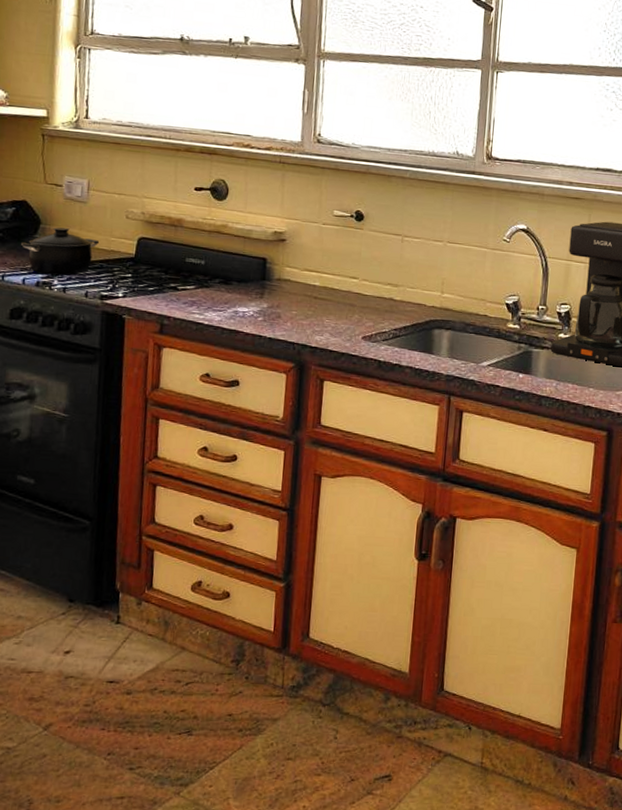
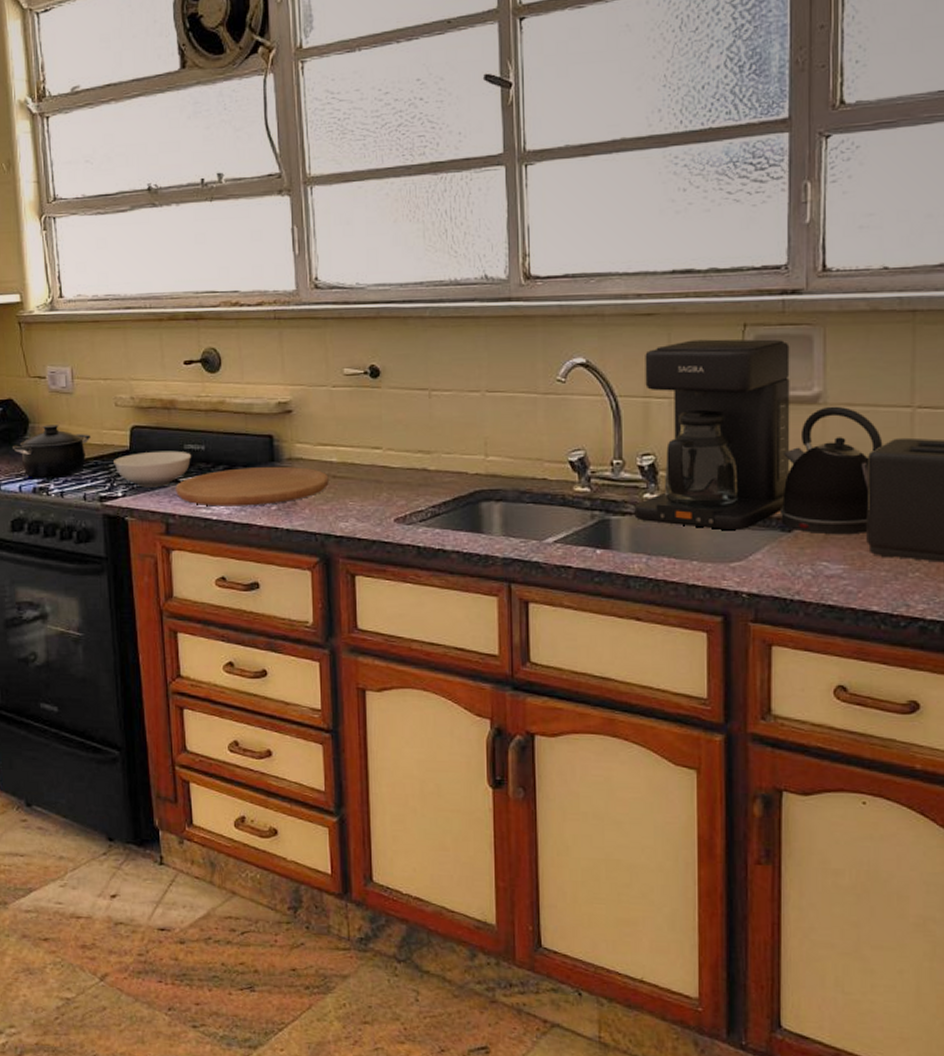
bowl: none [118,261,192,292] -> present [114,450,192,488]
cutting board: none [173,283,311,316] -> present [175,466,329,507]

